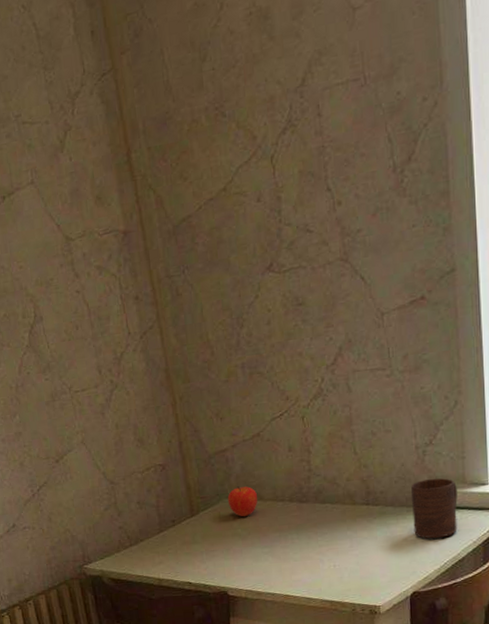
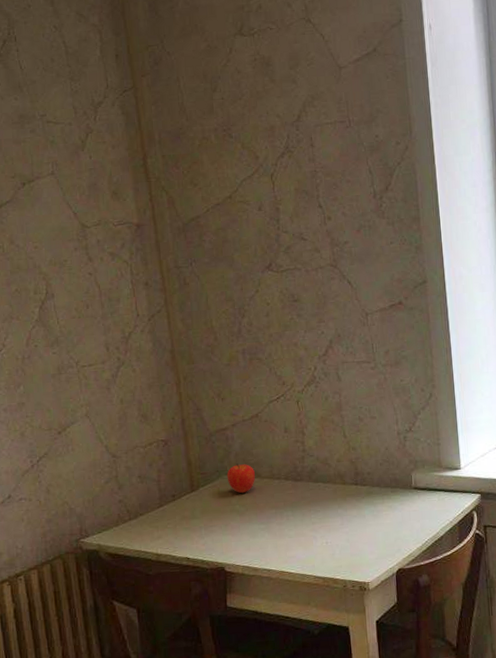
cup: present [411,478,458,539] -> none [395,462,436,518]

